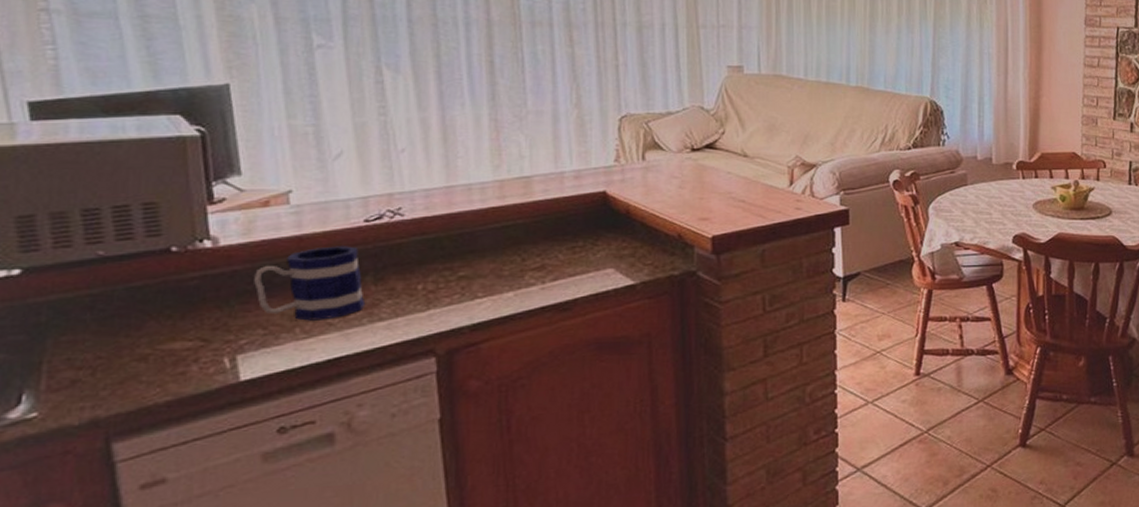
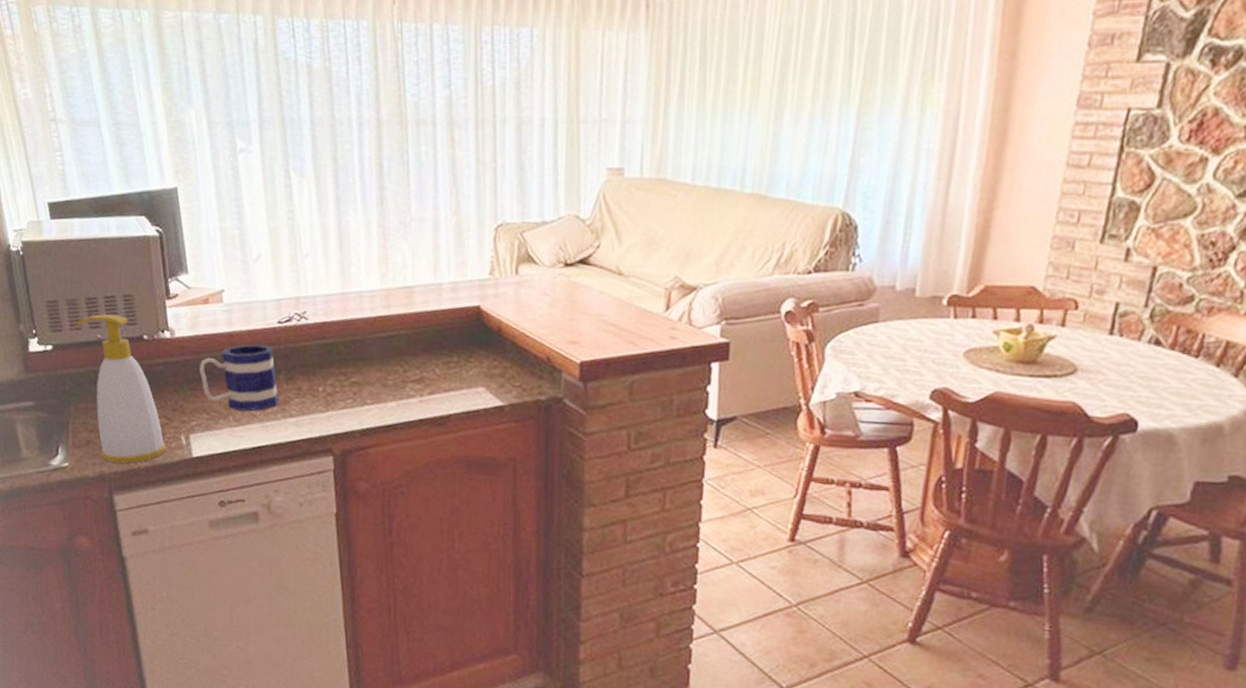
soap bottle: none [64,225,200,402] -> present [77,313,166,463]

